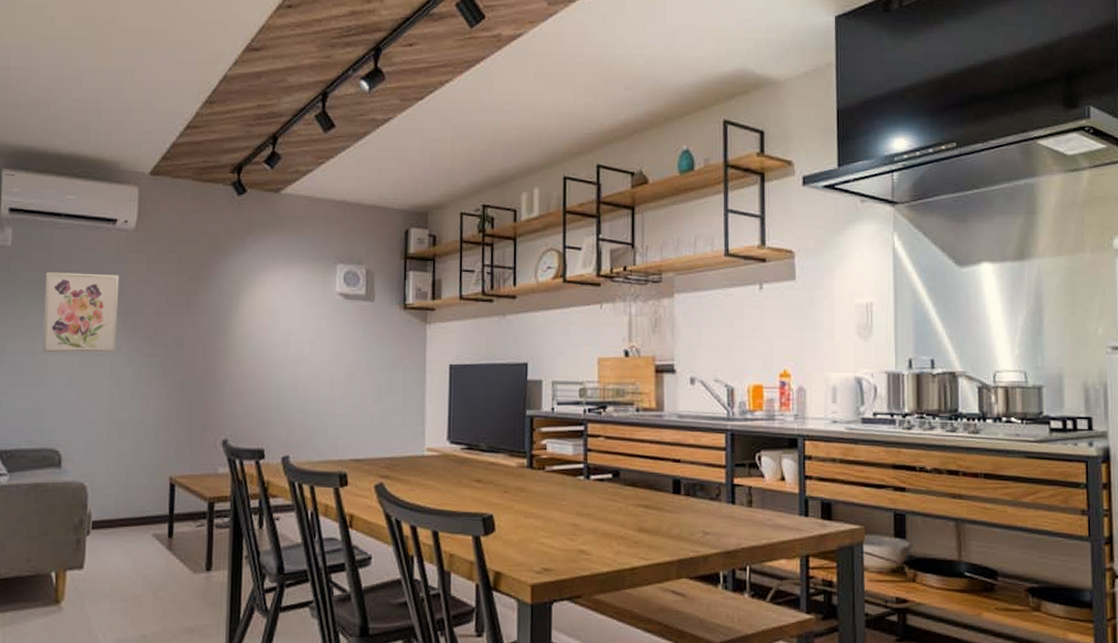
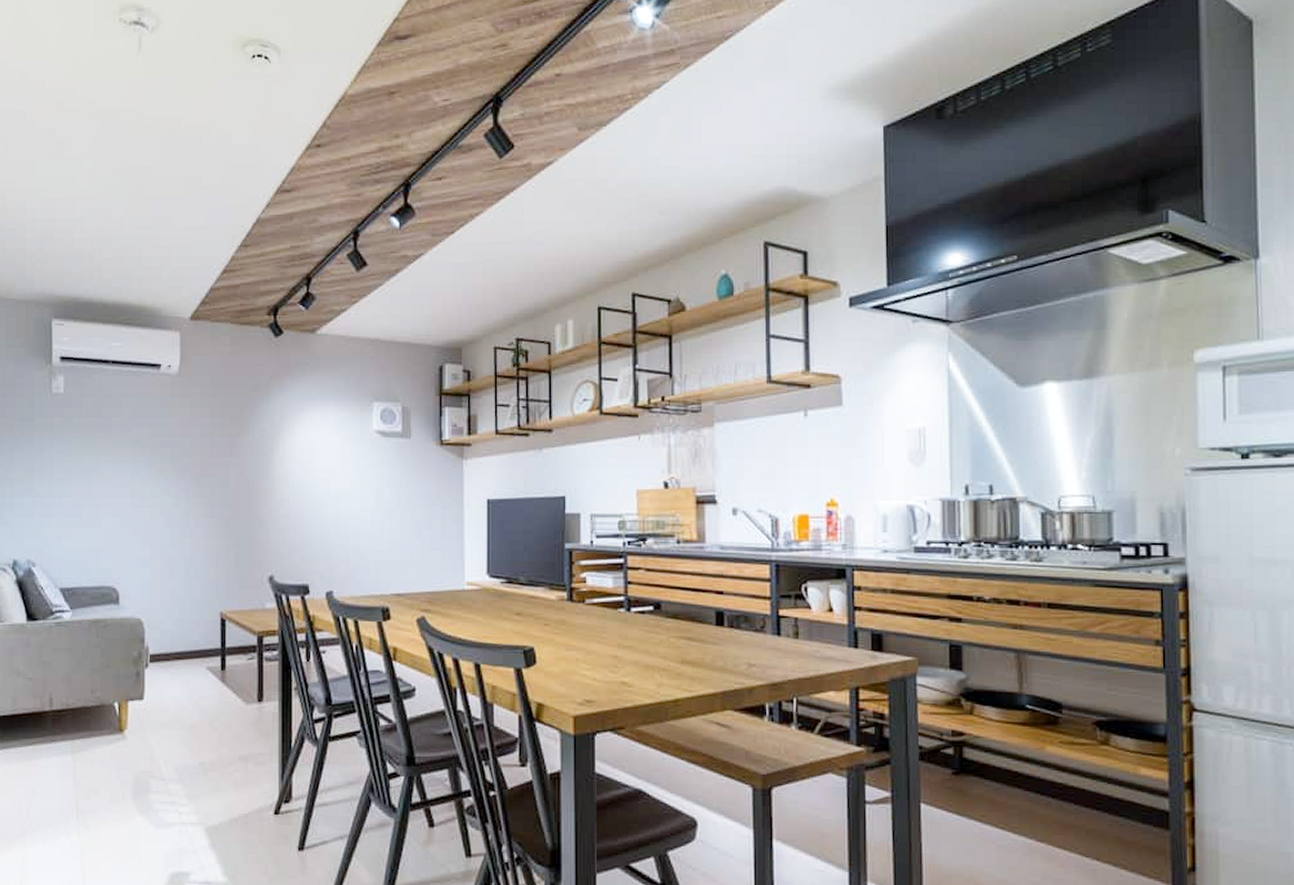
wall art: present [42,272,120,354] -> none [97,417,166,495]

